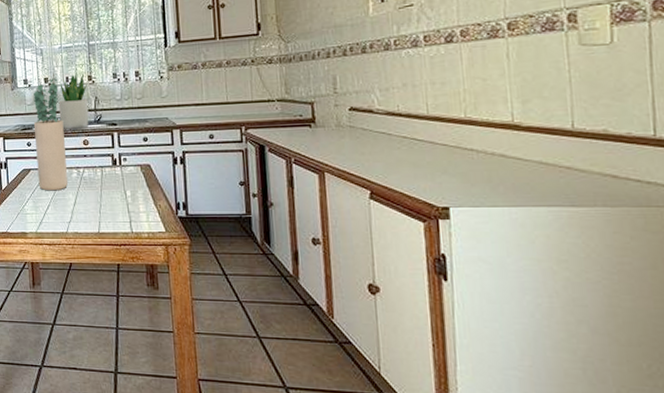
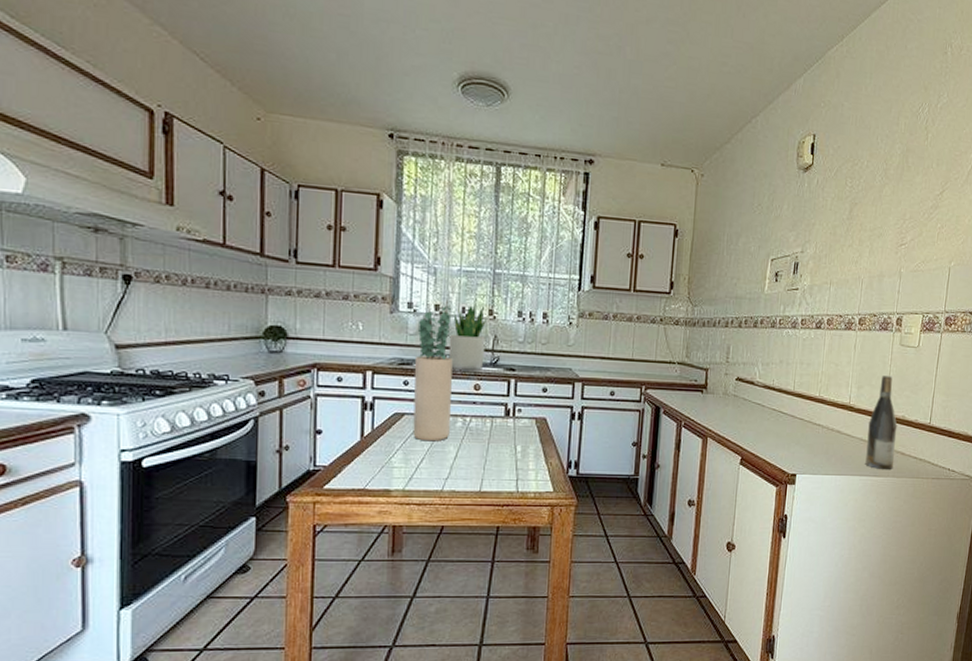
wine bottle: none [548,83,603,197] -> present [865,376,898,469]

